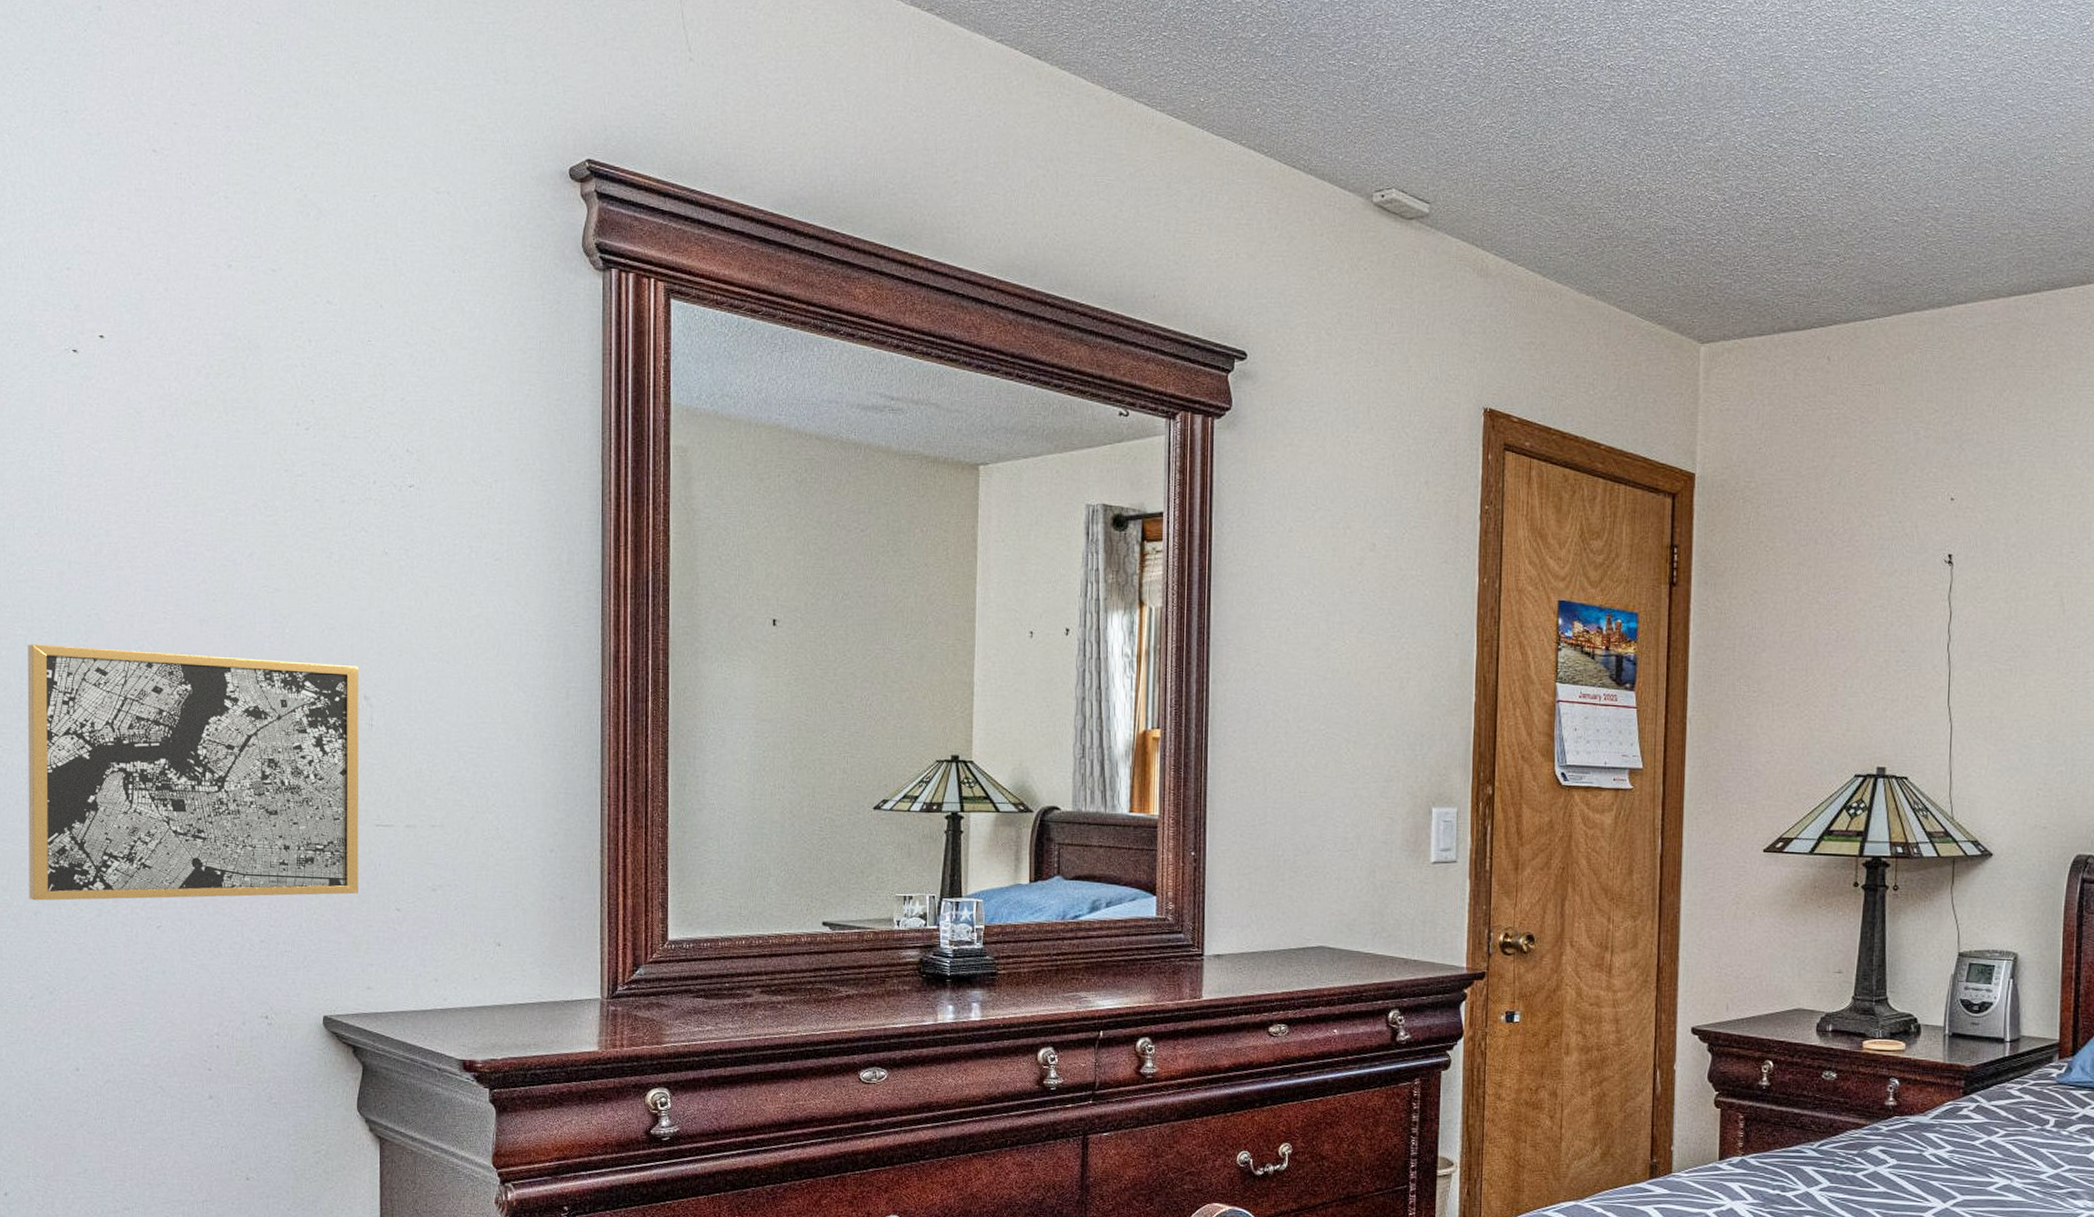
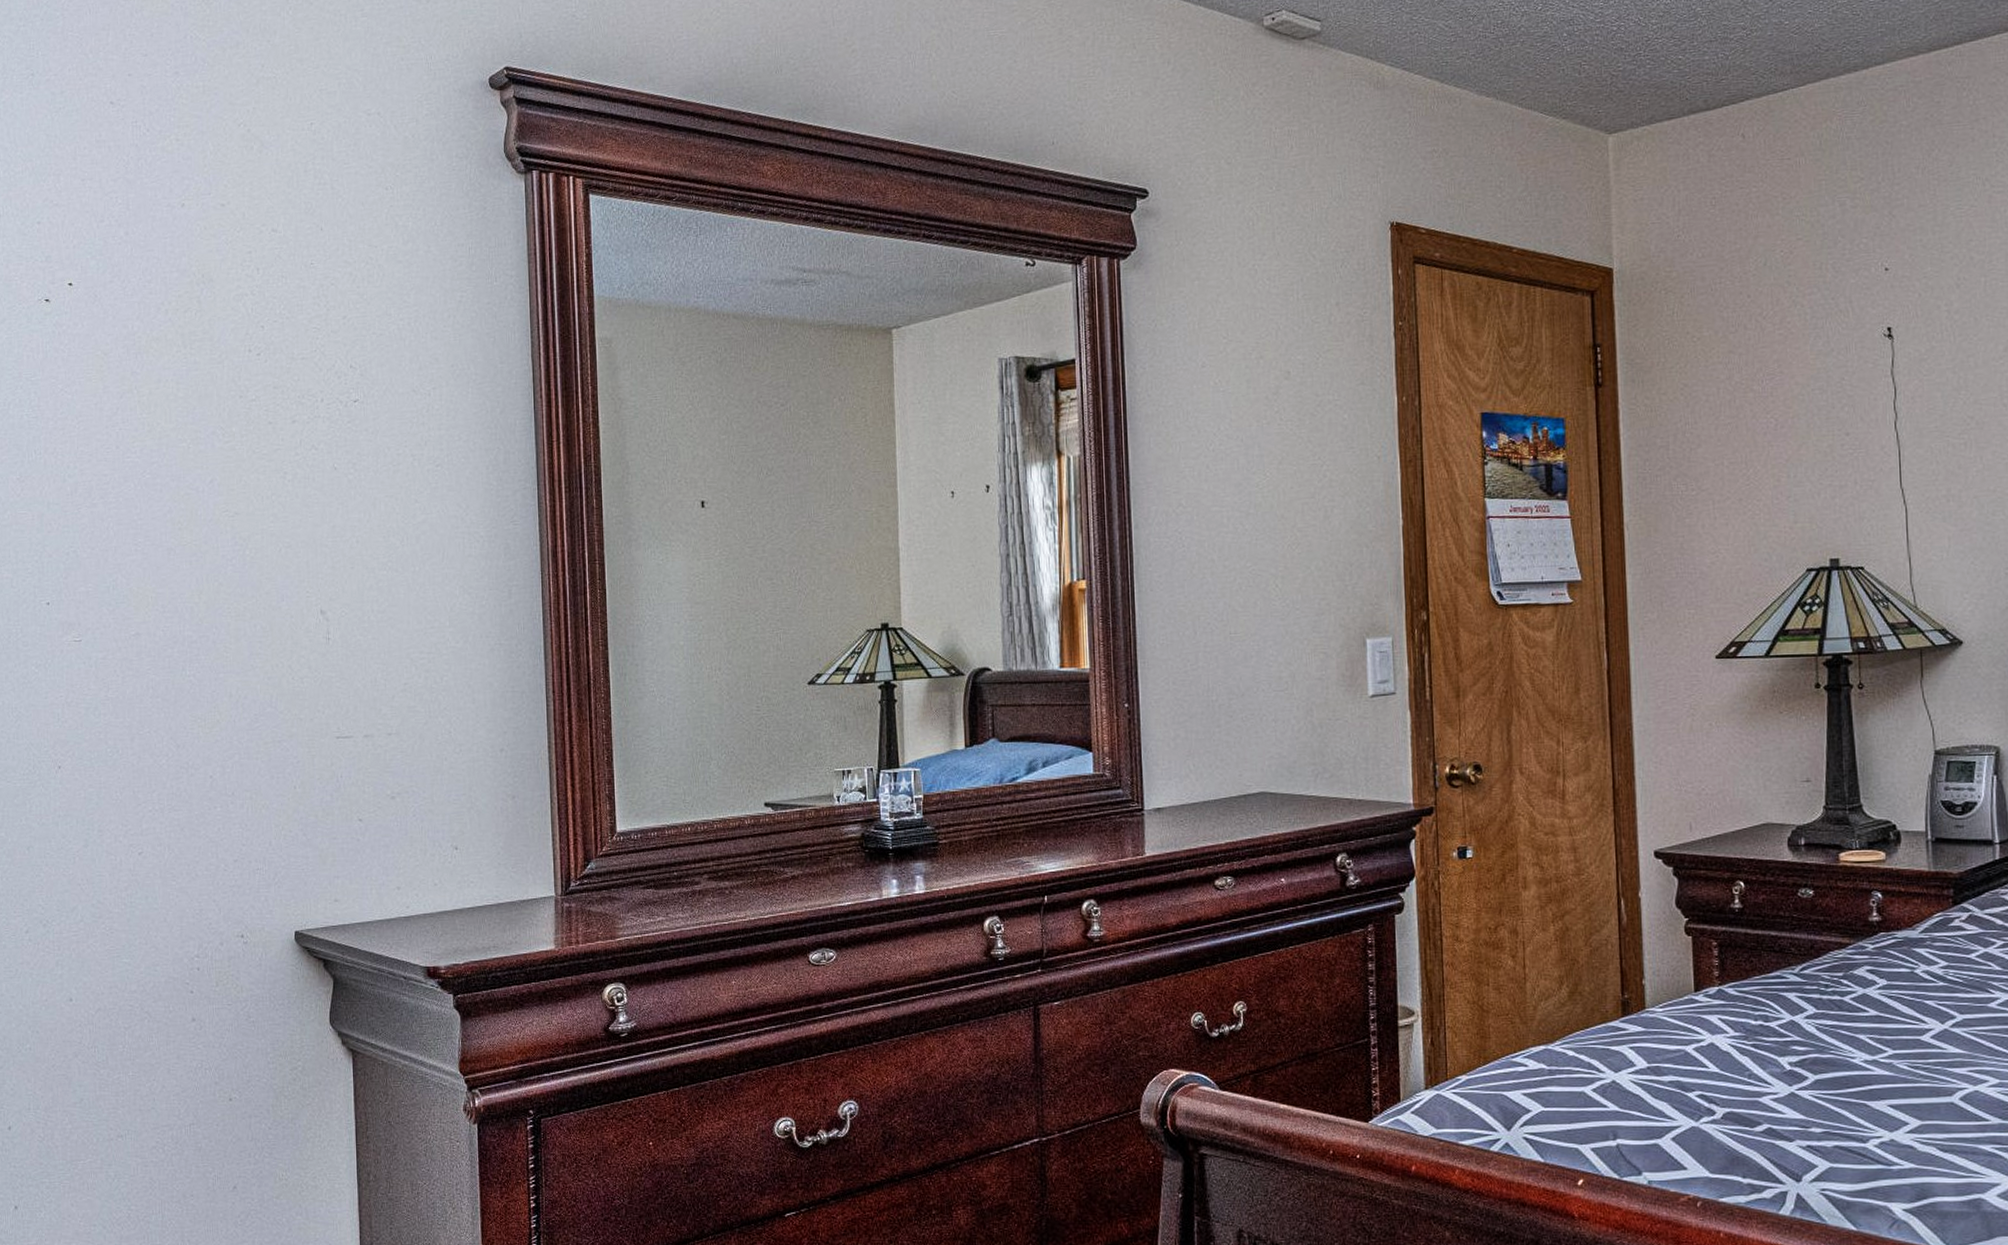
wall art: present [27,644,360,901] -> none [13,581,323,836]

